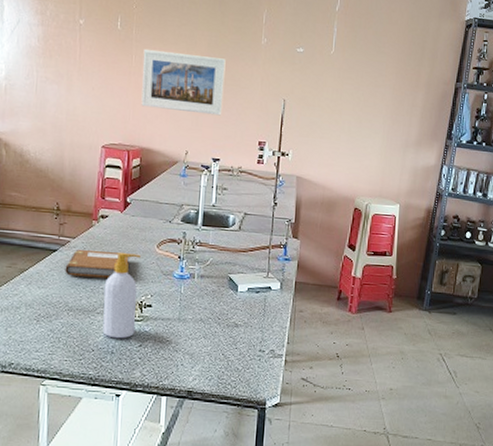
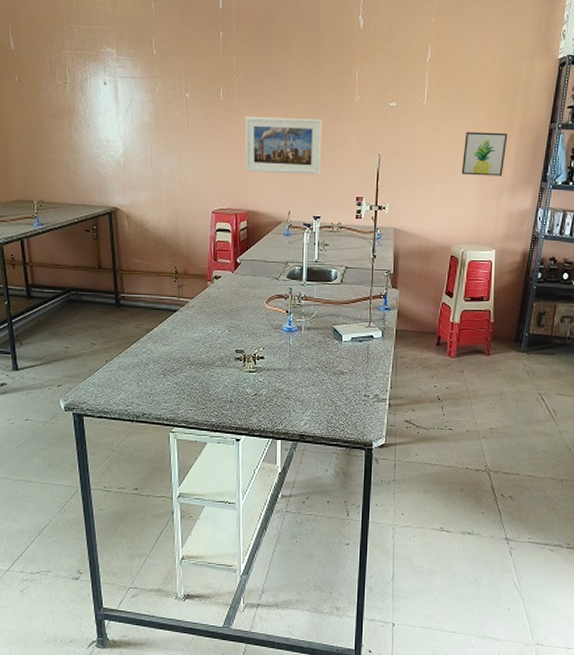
notebook: present [65,250,129,278] -> none [185,309,242,334]
soap bottle: present [102,252,141,339] -> none [221,309,252,389]
wall art: none [367,83,415,131] -> present [461,131,508,176]

